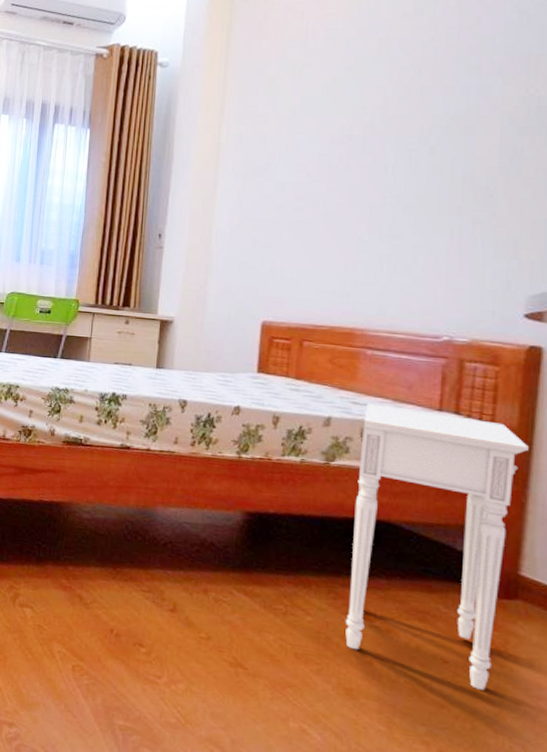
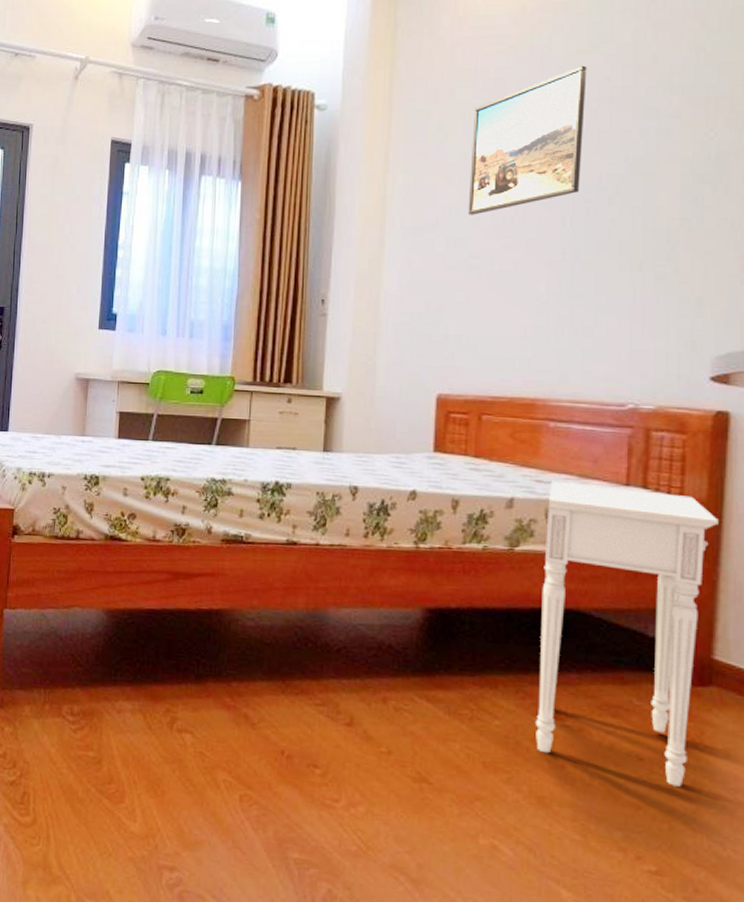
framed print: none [295,27,412,162] -> present [468,65,587,215]

